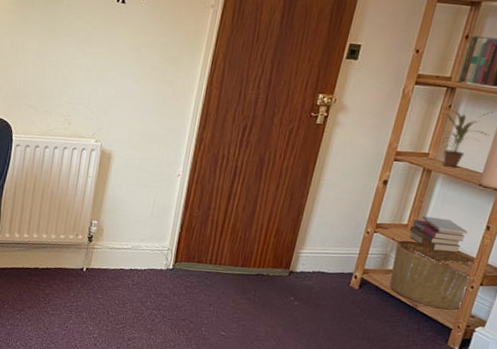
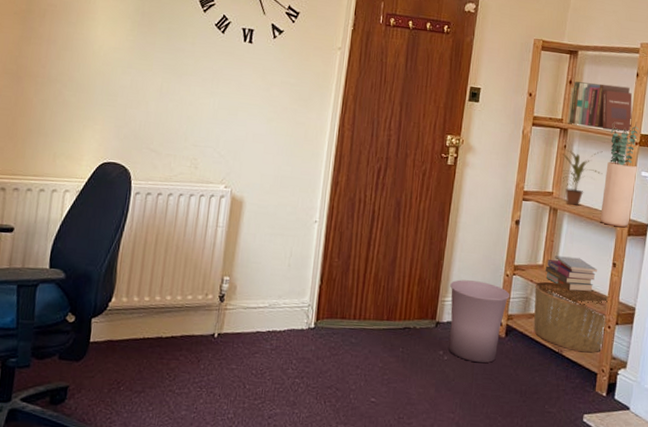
waste bin: none [299,234,369,311] -> present [448,279,511,363]

